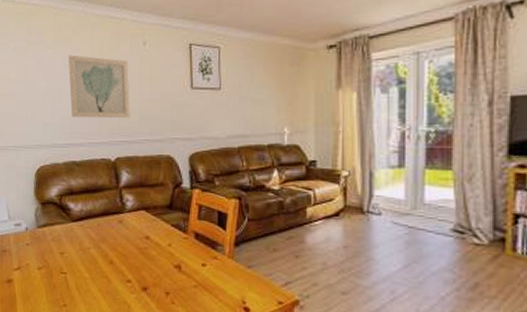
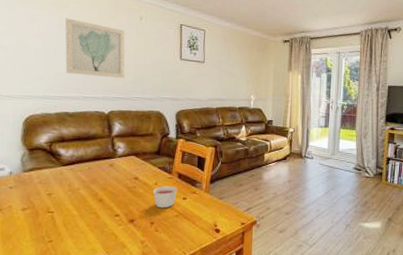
candle: none [167,247,195,276] -> present [153,185,177,209]

